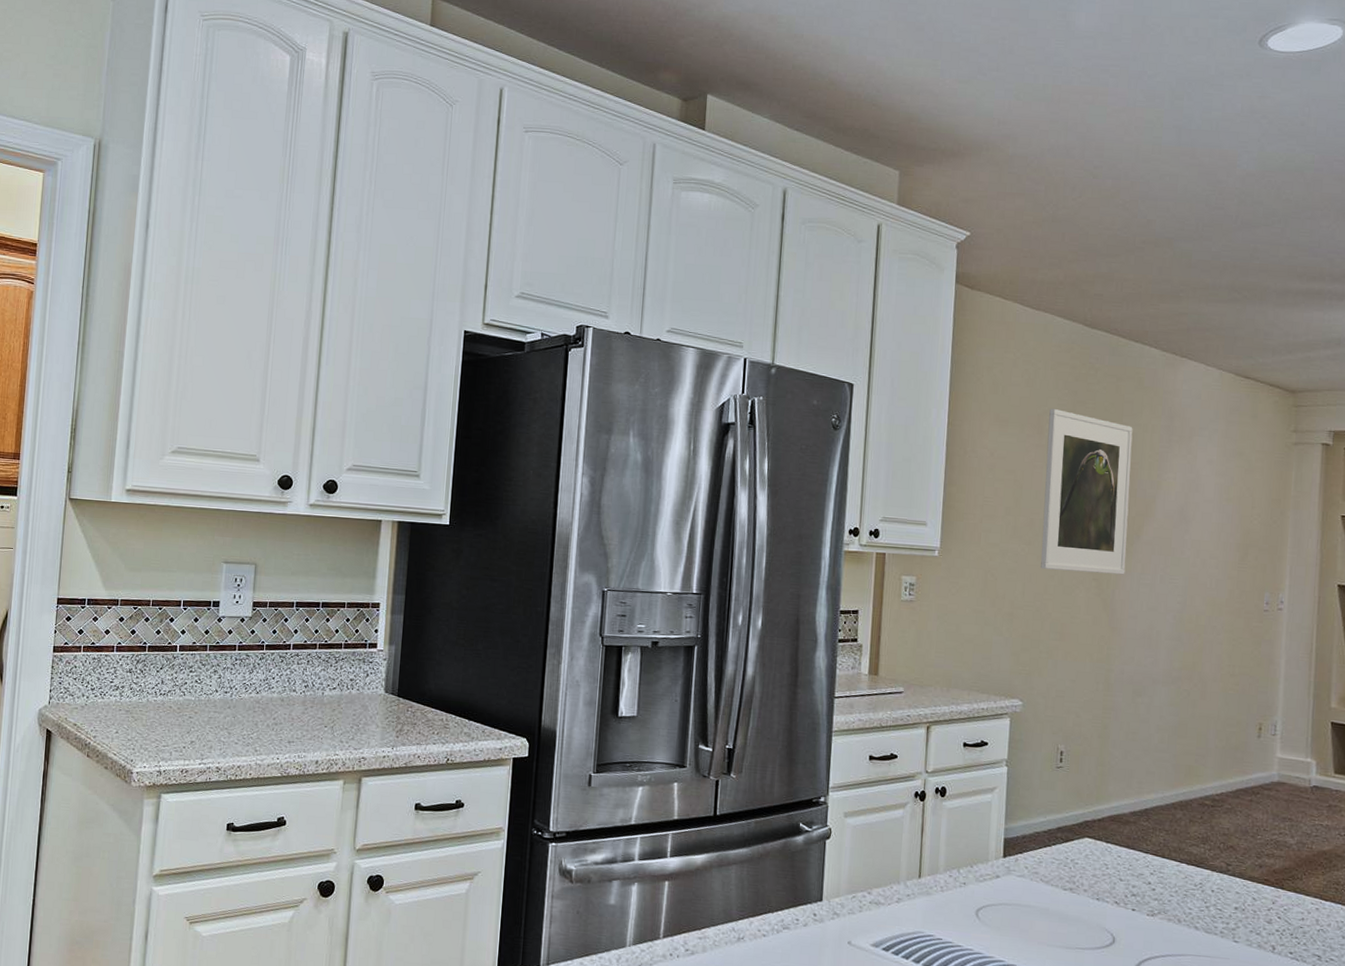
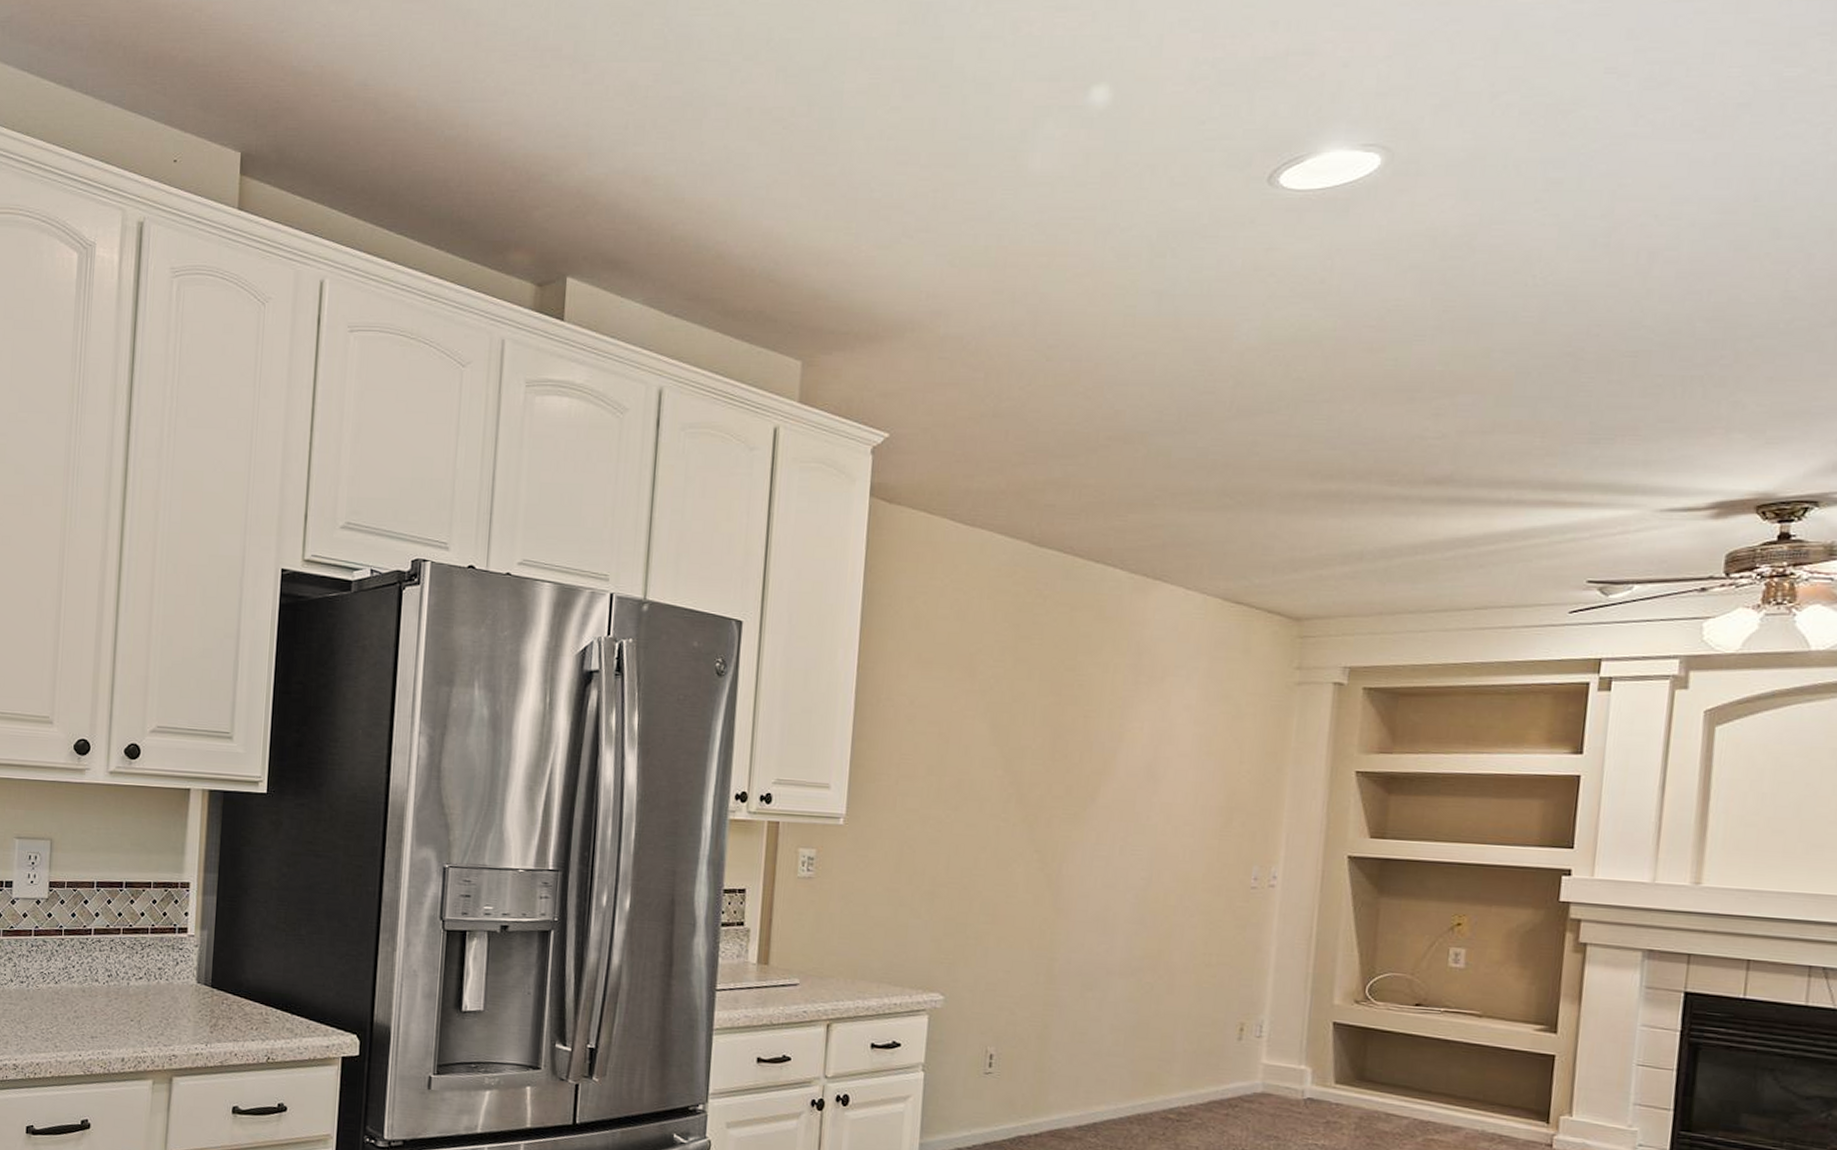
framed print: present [1041,409,1133,575] -> none [970,646,1090,846]

